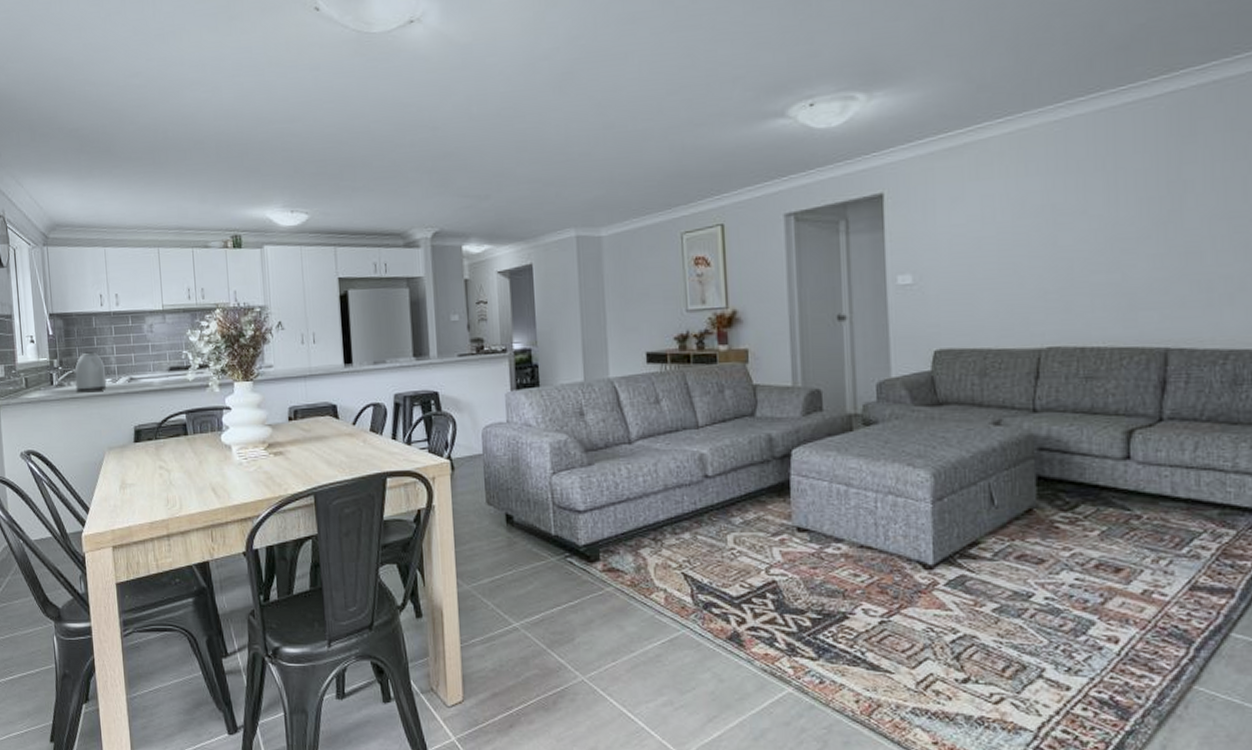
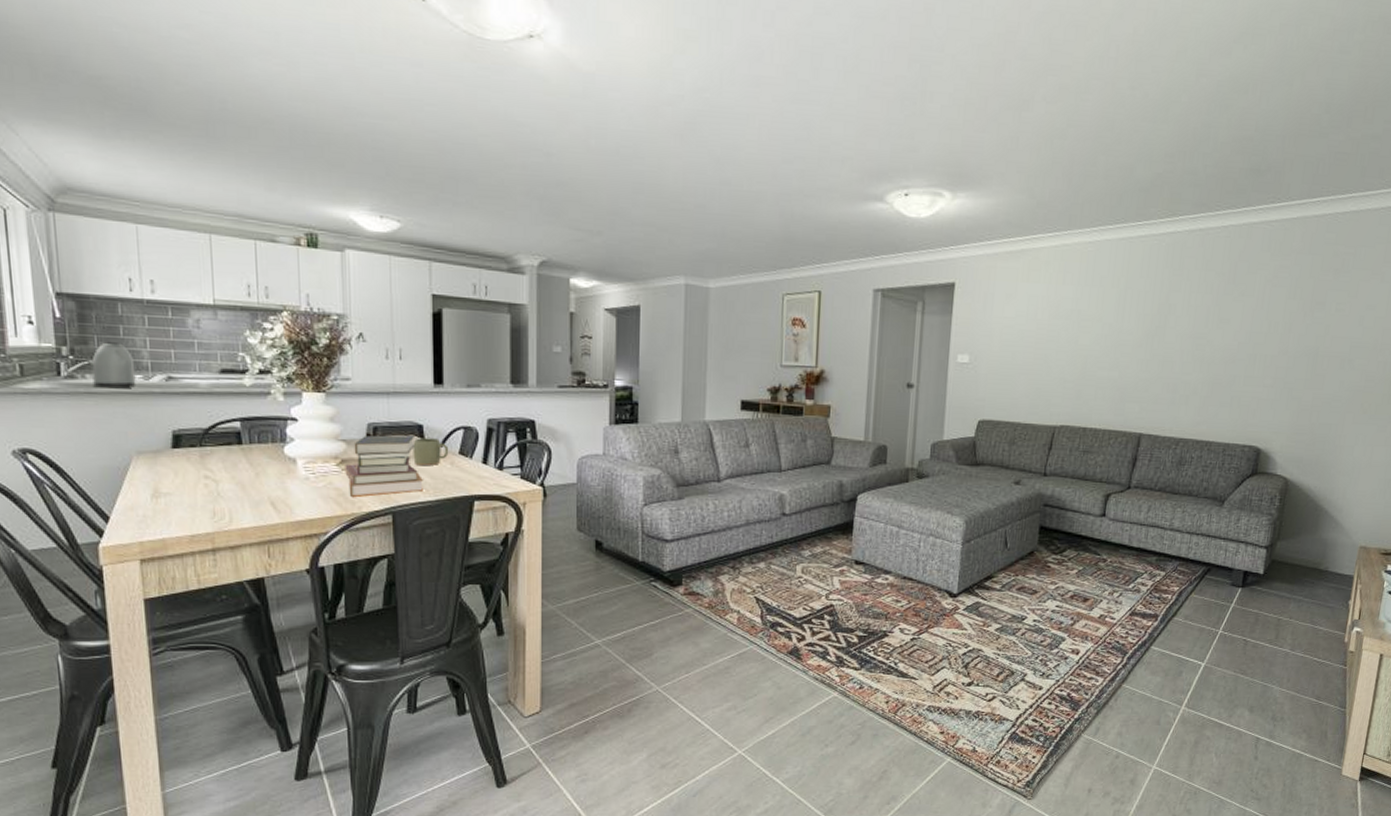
books: none [271,415,340,479] -> present [345,434,423,497]
mug: none [328,417,361,446] -> present [413,438,449,466]

